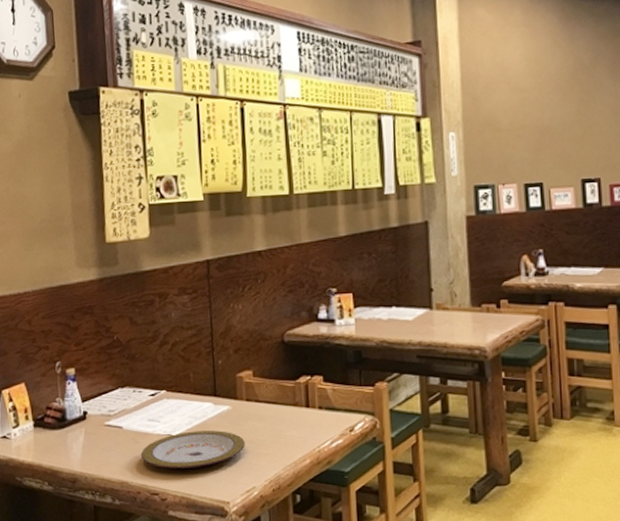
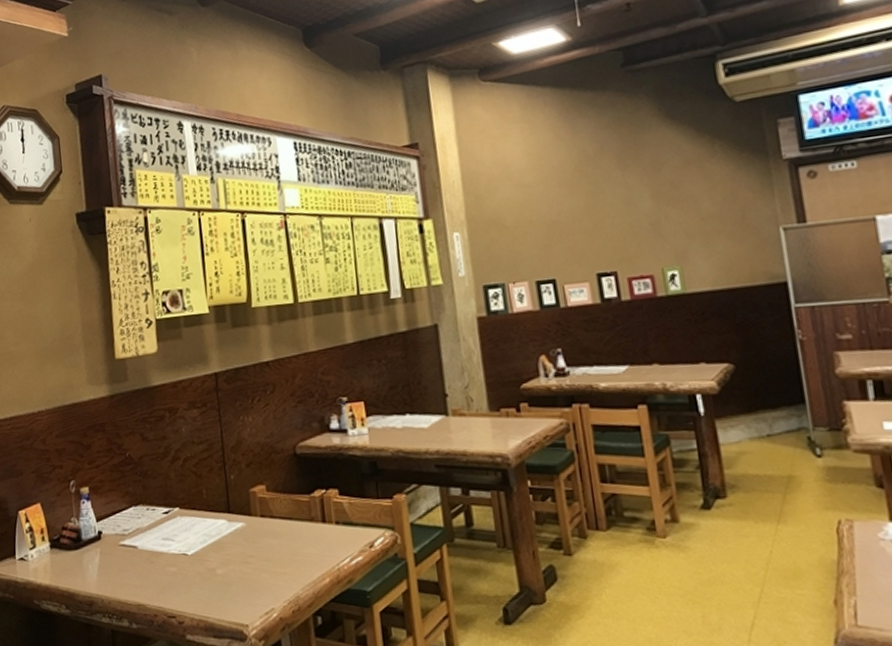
plate: present [140,430,245,469] -> none [156,549,262,590]

